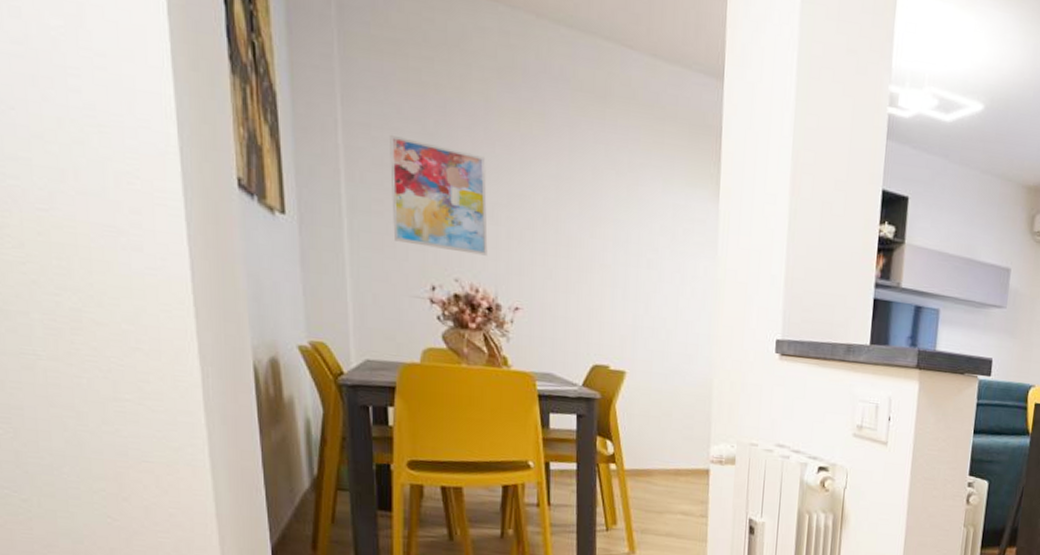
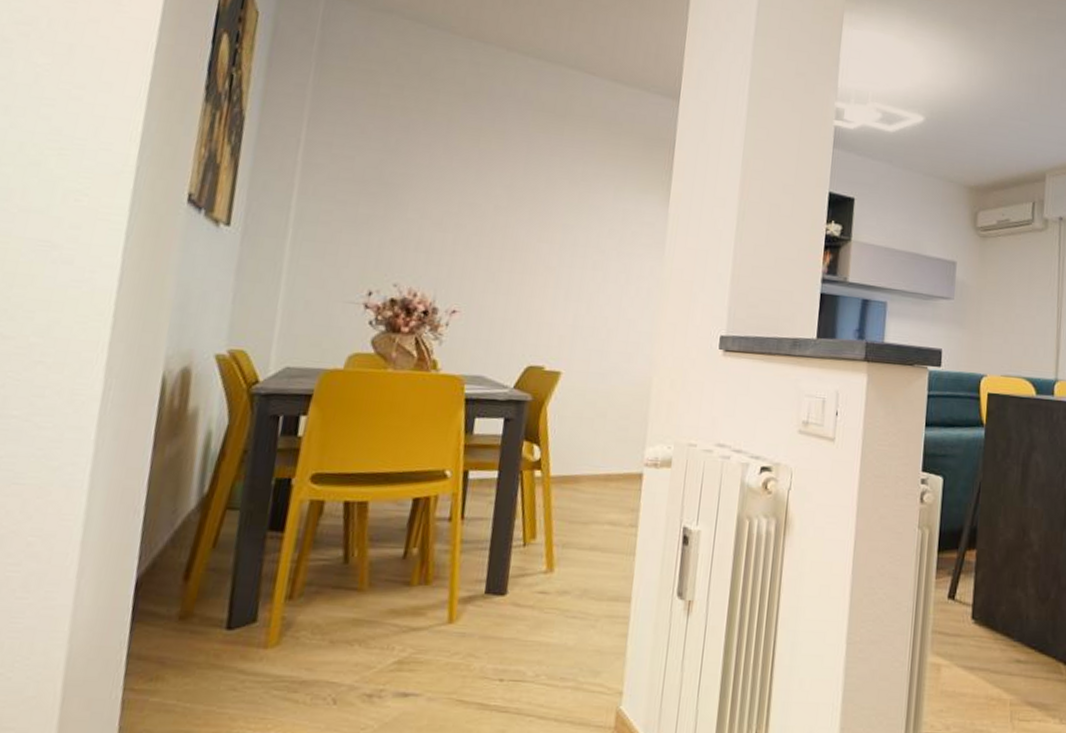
wall art: present [390,135,488,256] -> none [337,153,442,261]

